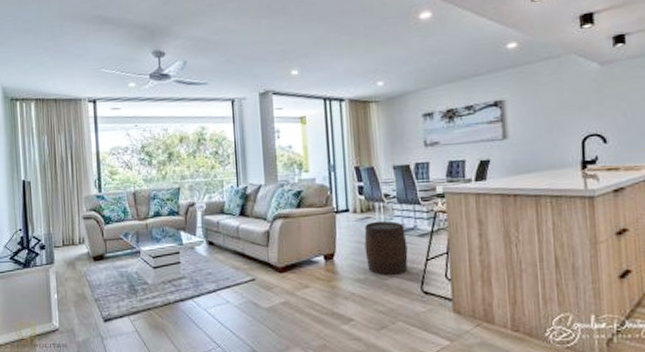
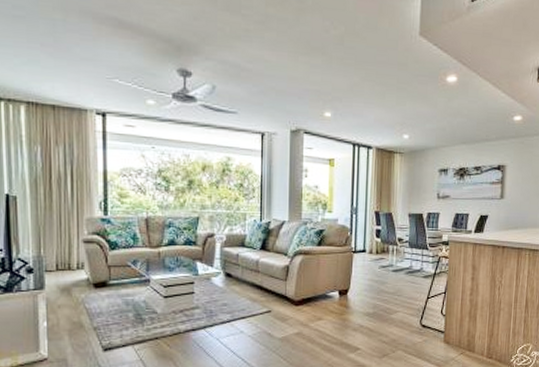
stool: present [364,220,408,276] -> none [376,262,413,311]

